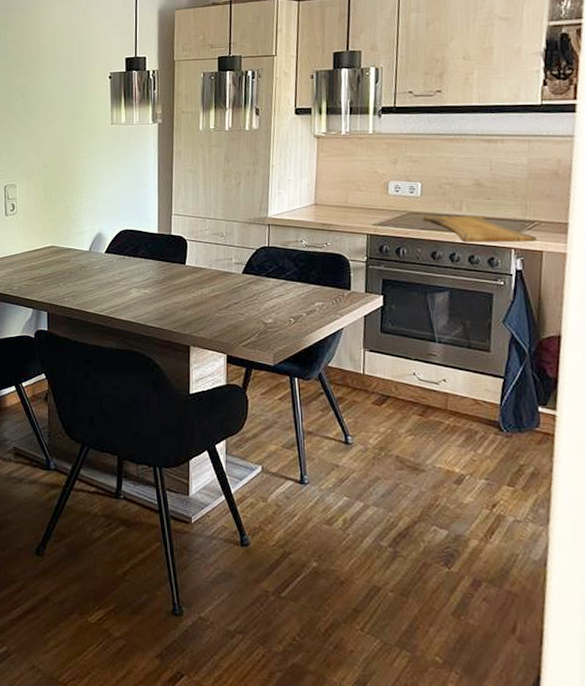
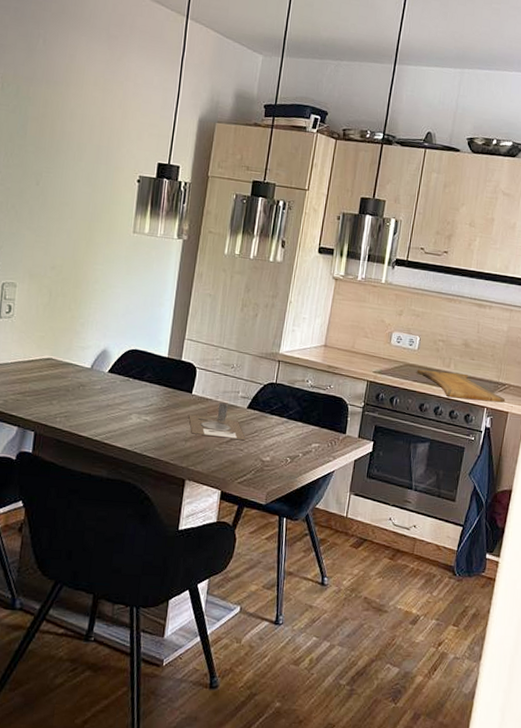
place setting: none [185,270,245,304] -> present [188,402,246,440]

